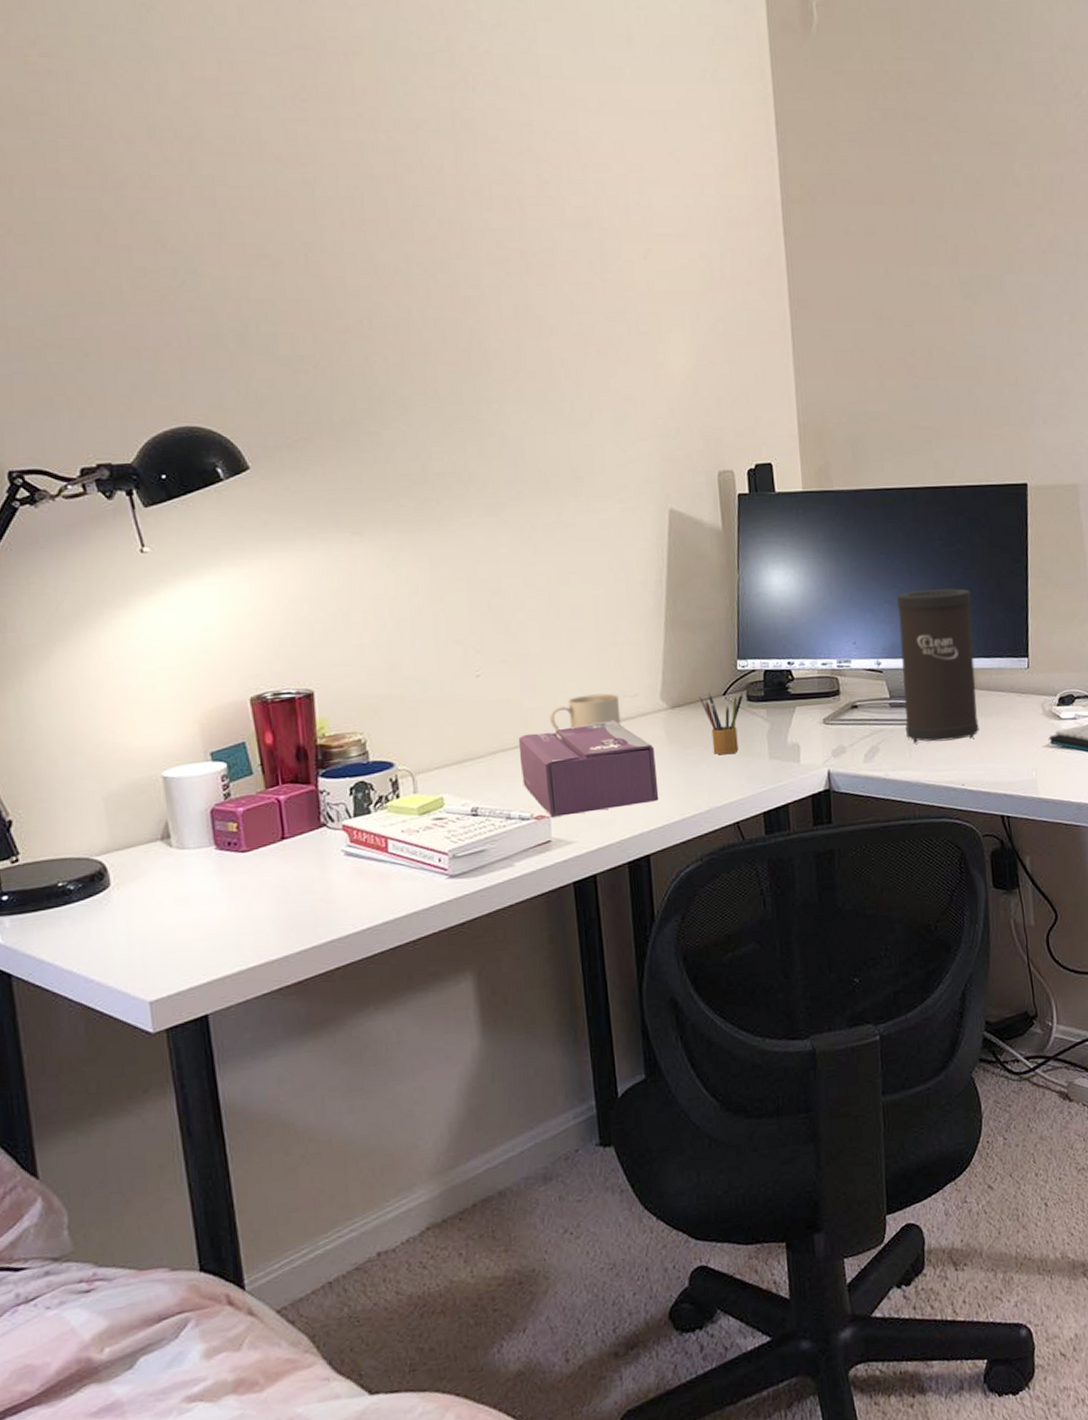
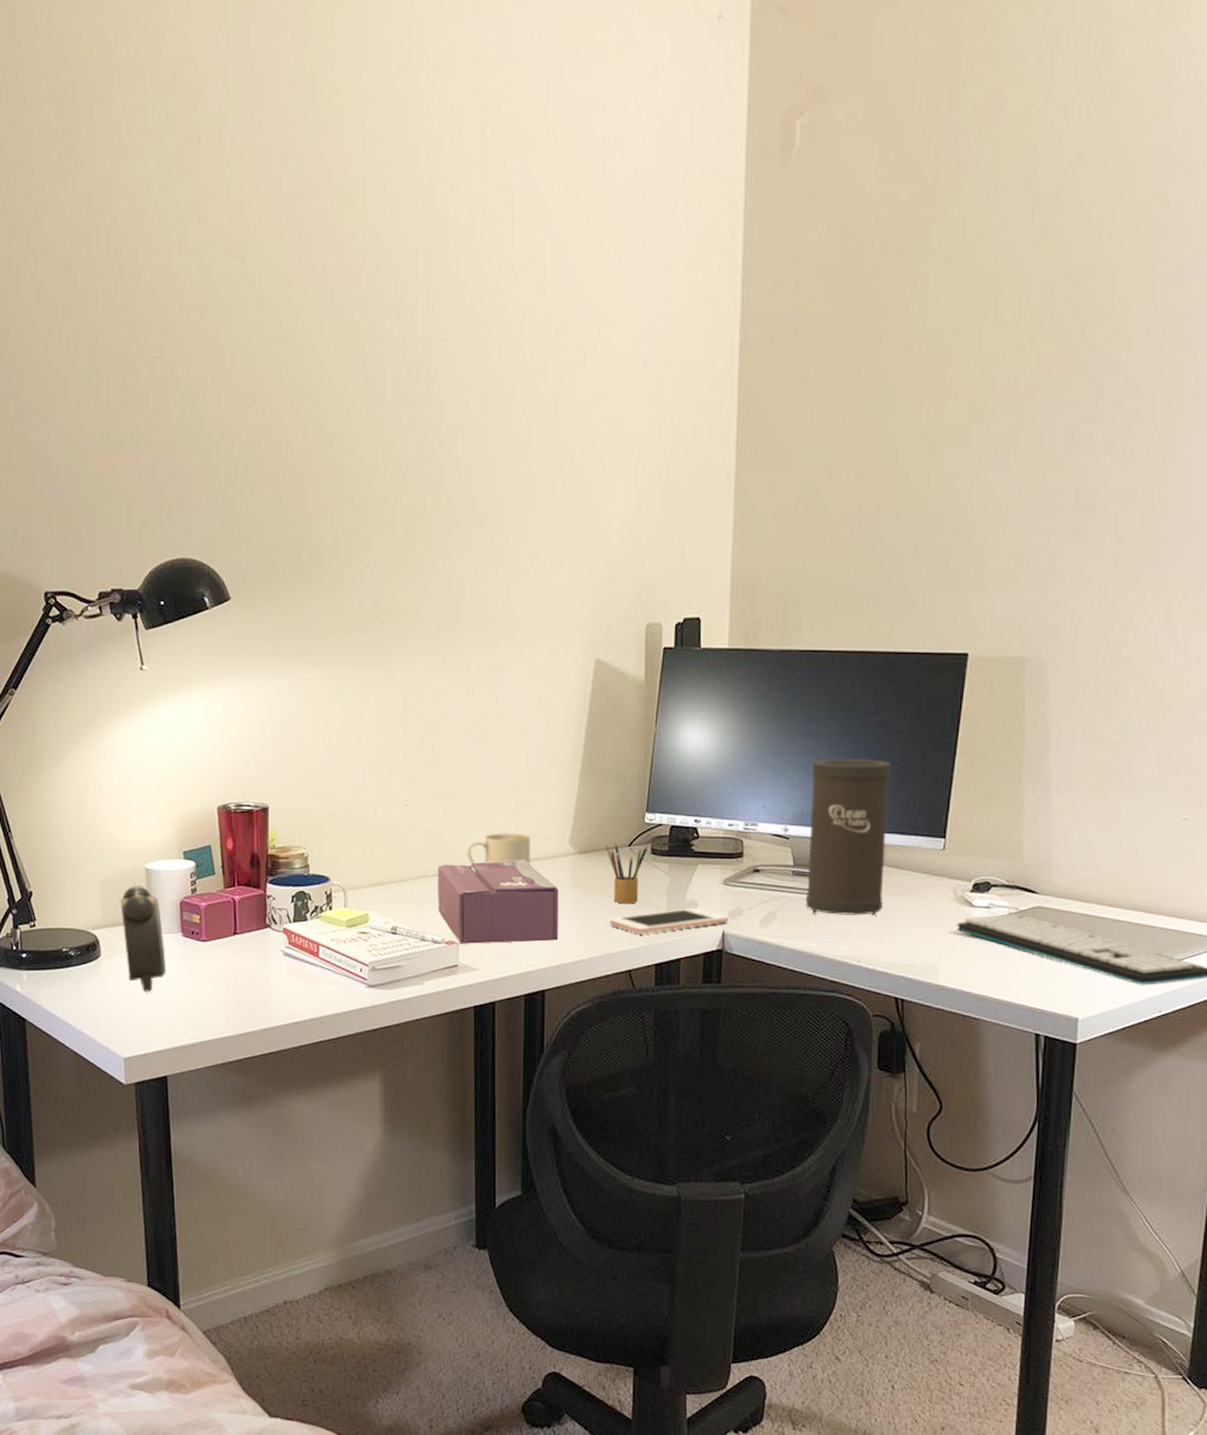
alarm clock: none [132,788,198,920] -> present [120,877,166,992]
cell phone: none [711,750,832,784] -> present [609,908,728,934]

